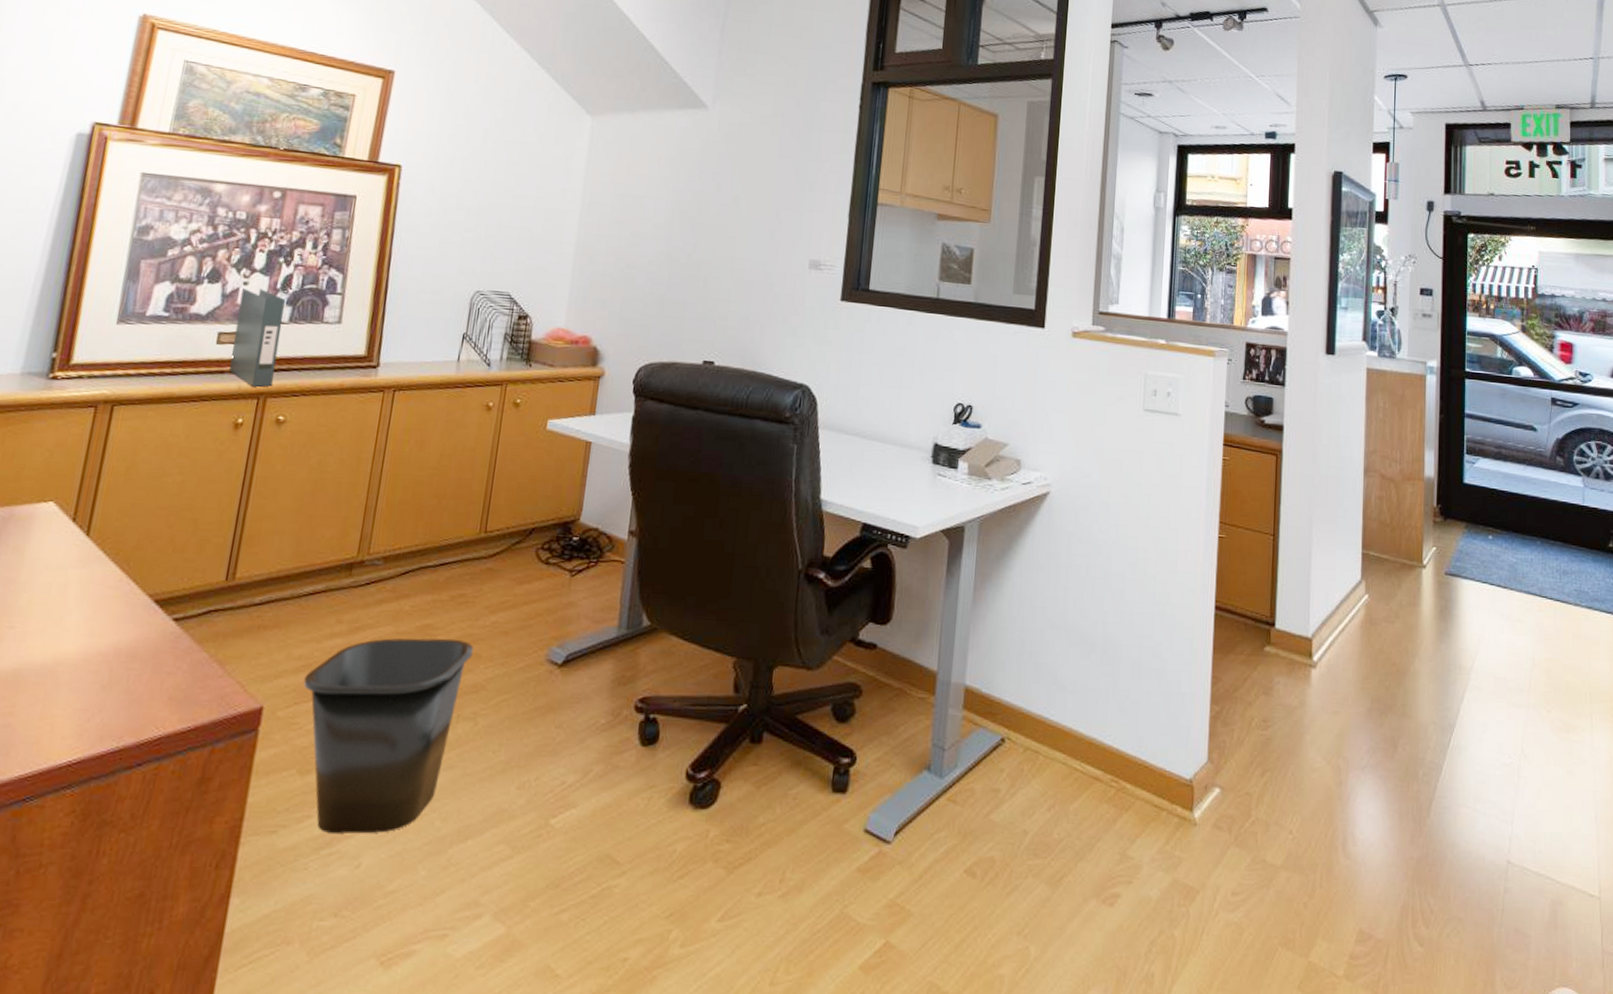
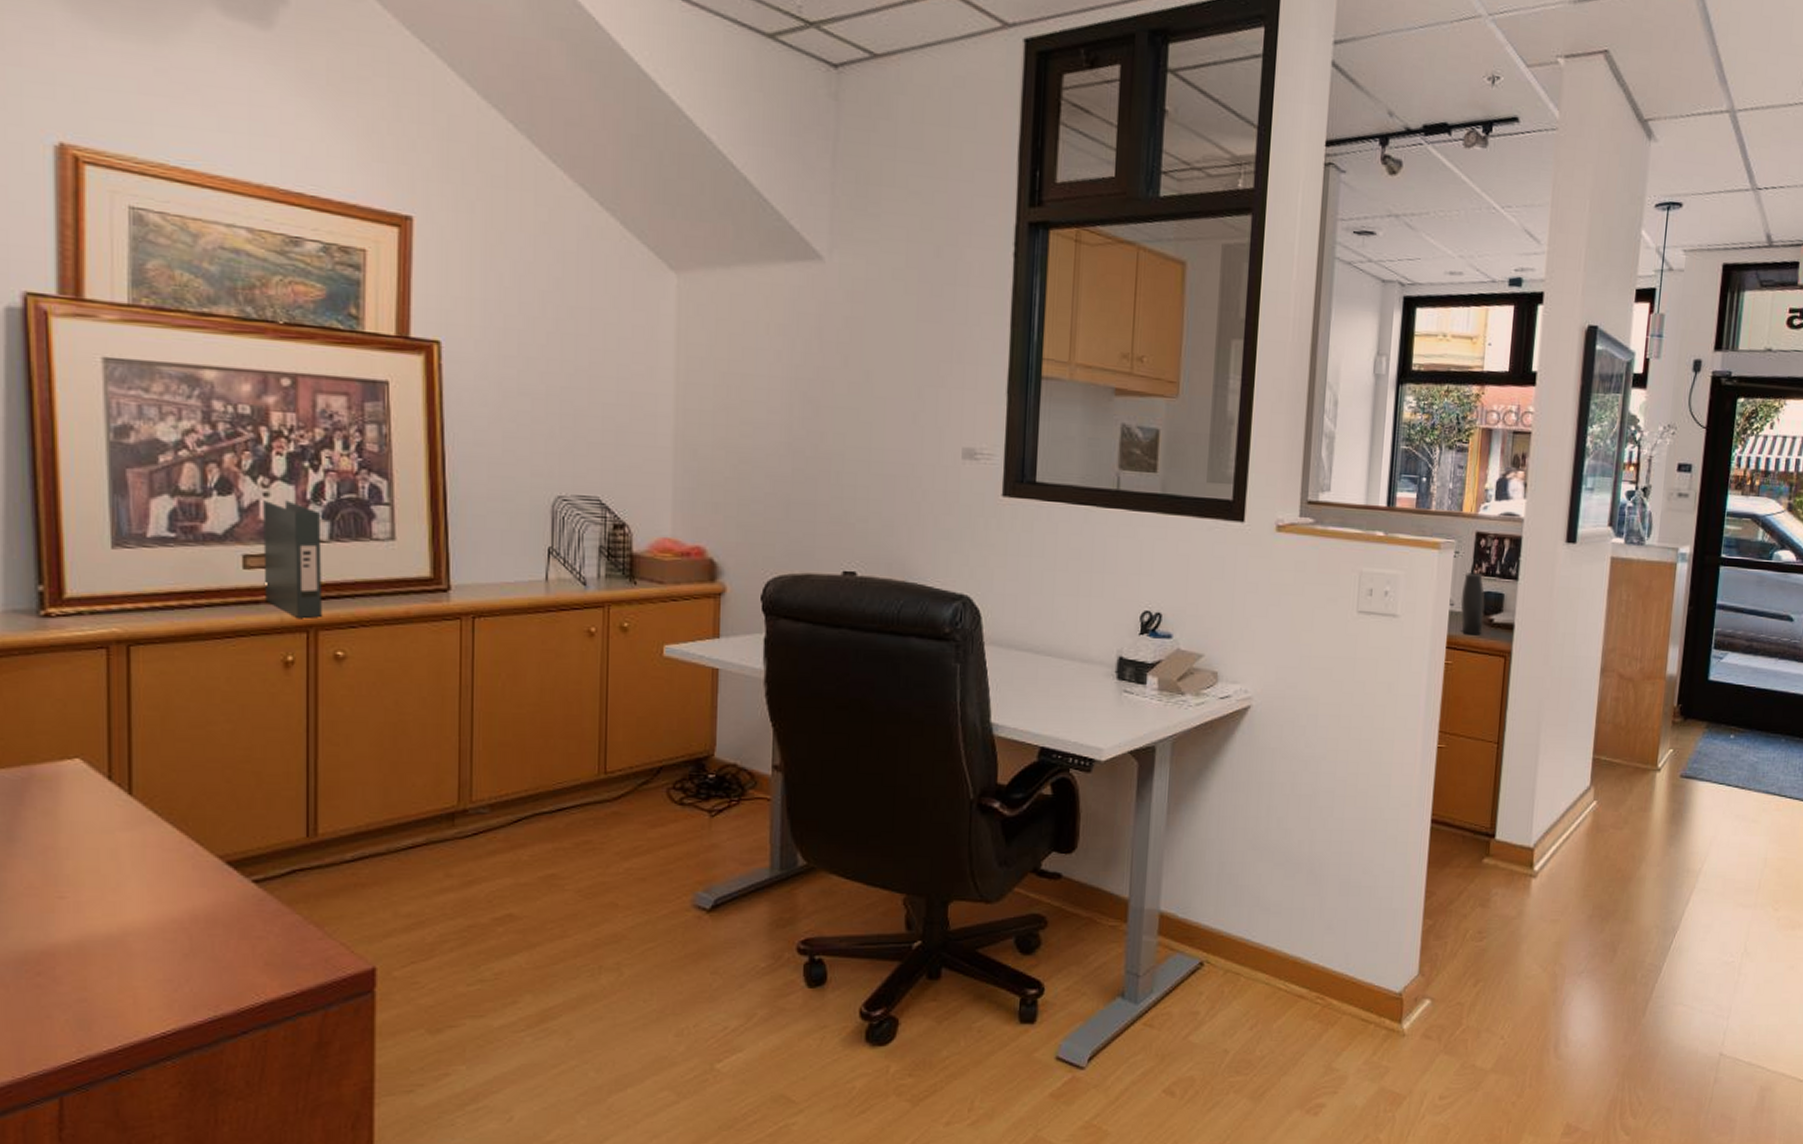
waste bin: present [303,638,474,834] -> none [418,888,609,1089]
vase: none [1234,378,1257,435] -> present [1460,573,1485,637]

